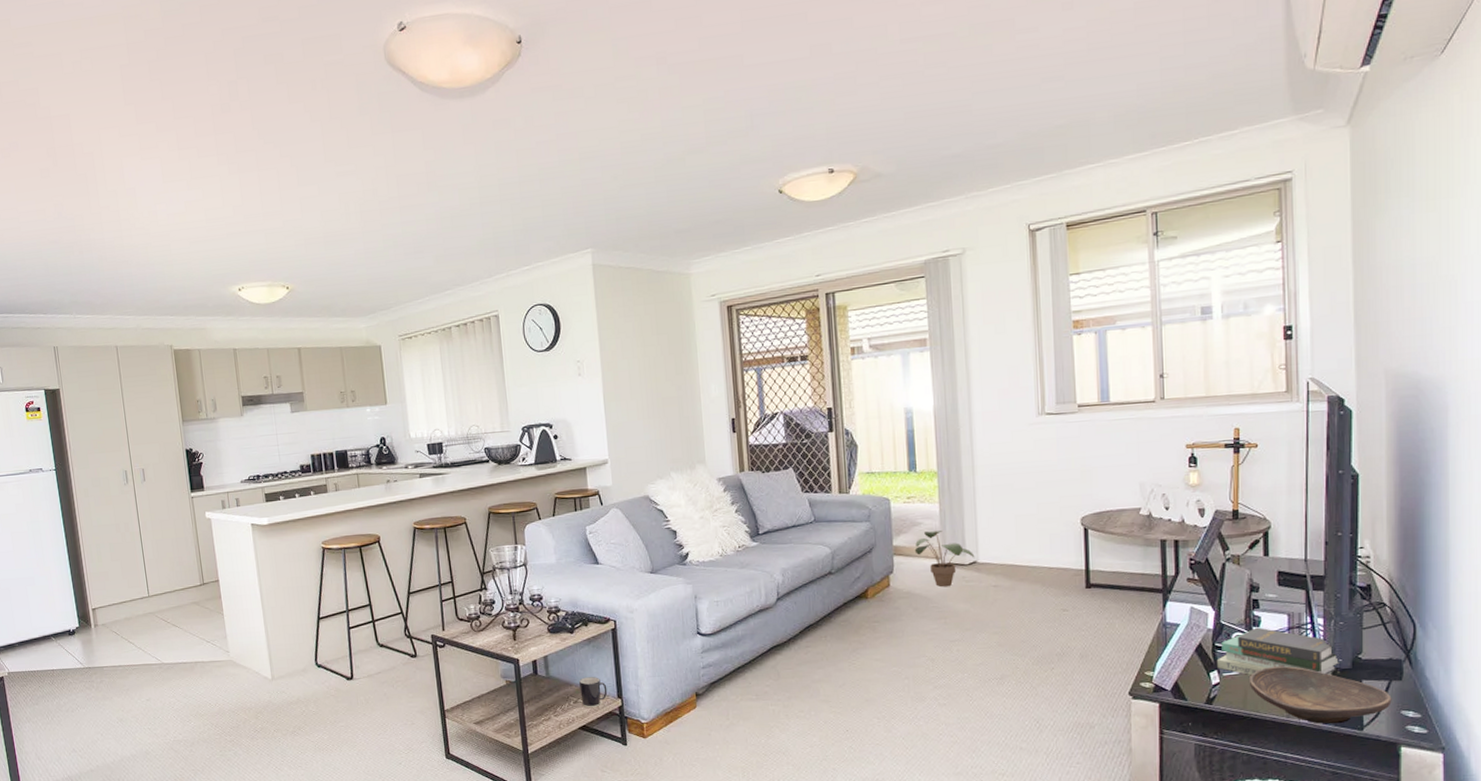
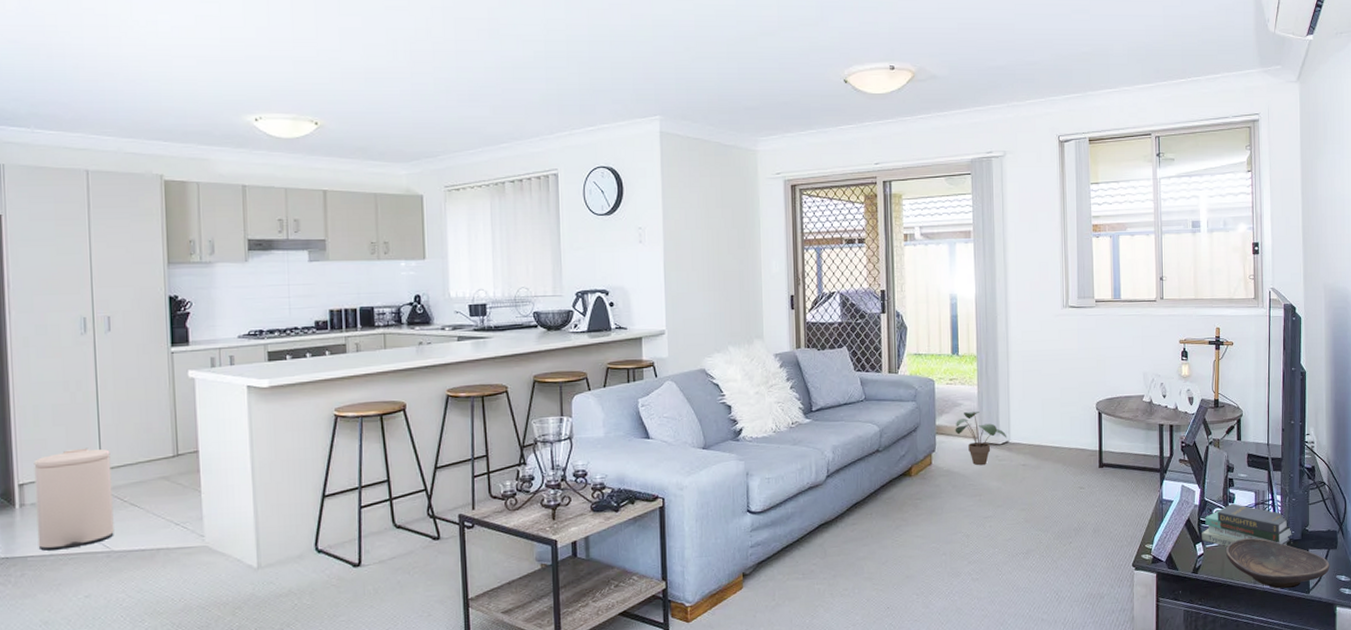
pedal bin: none [101,578,163,662] -> present [34,448,114,551]
mug: present [579,677,608,709] -> none [622,558,652,593]

